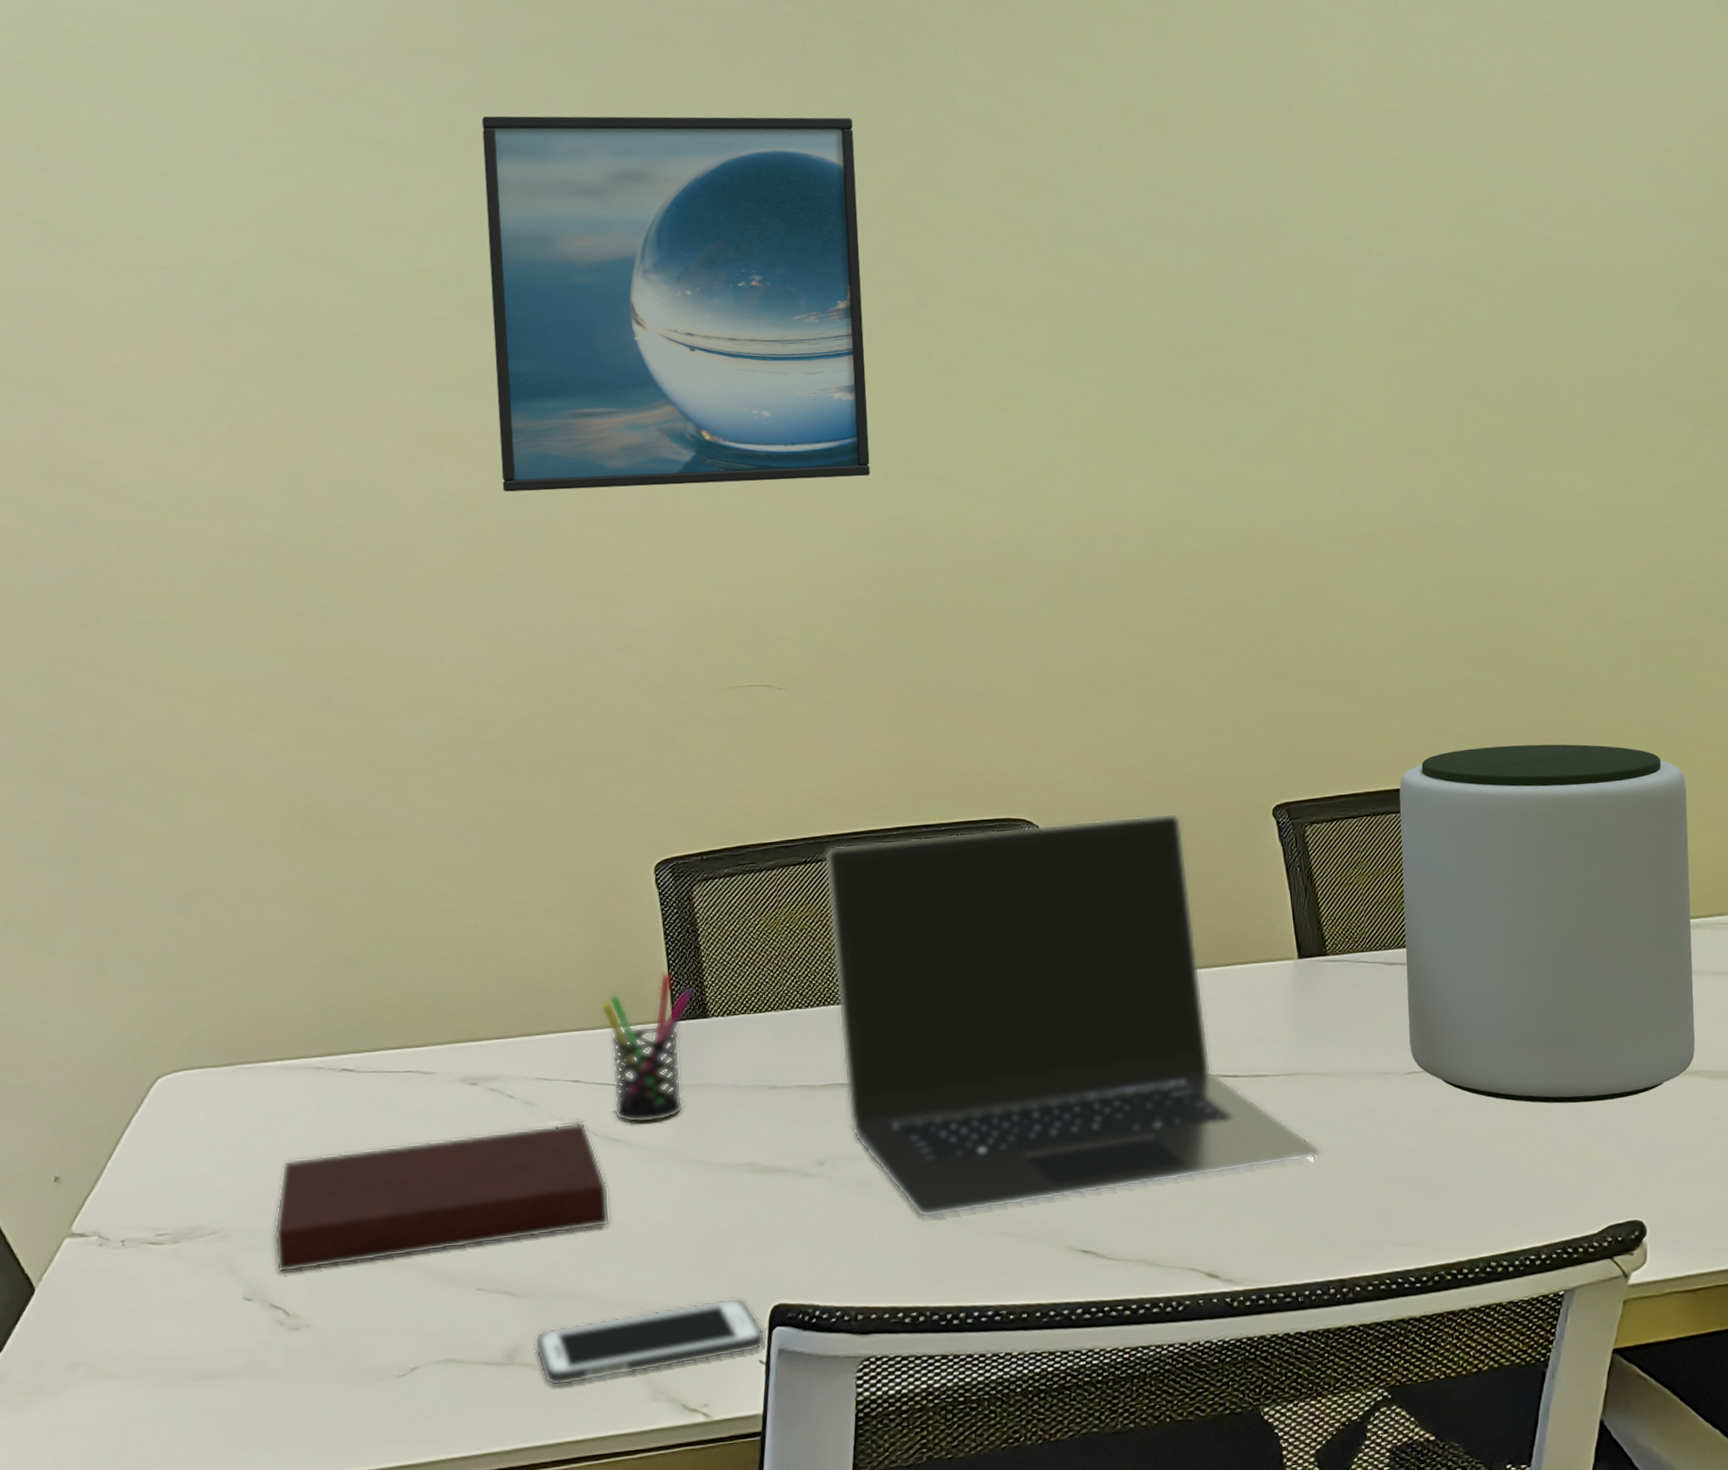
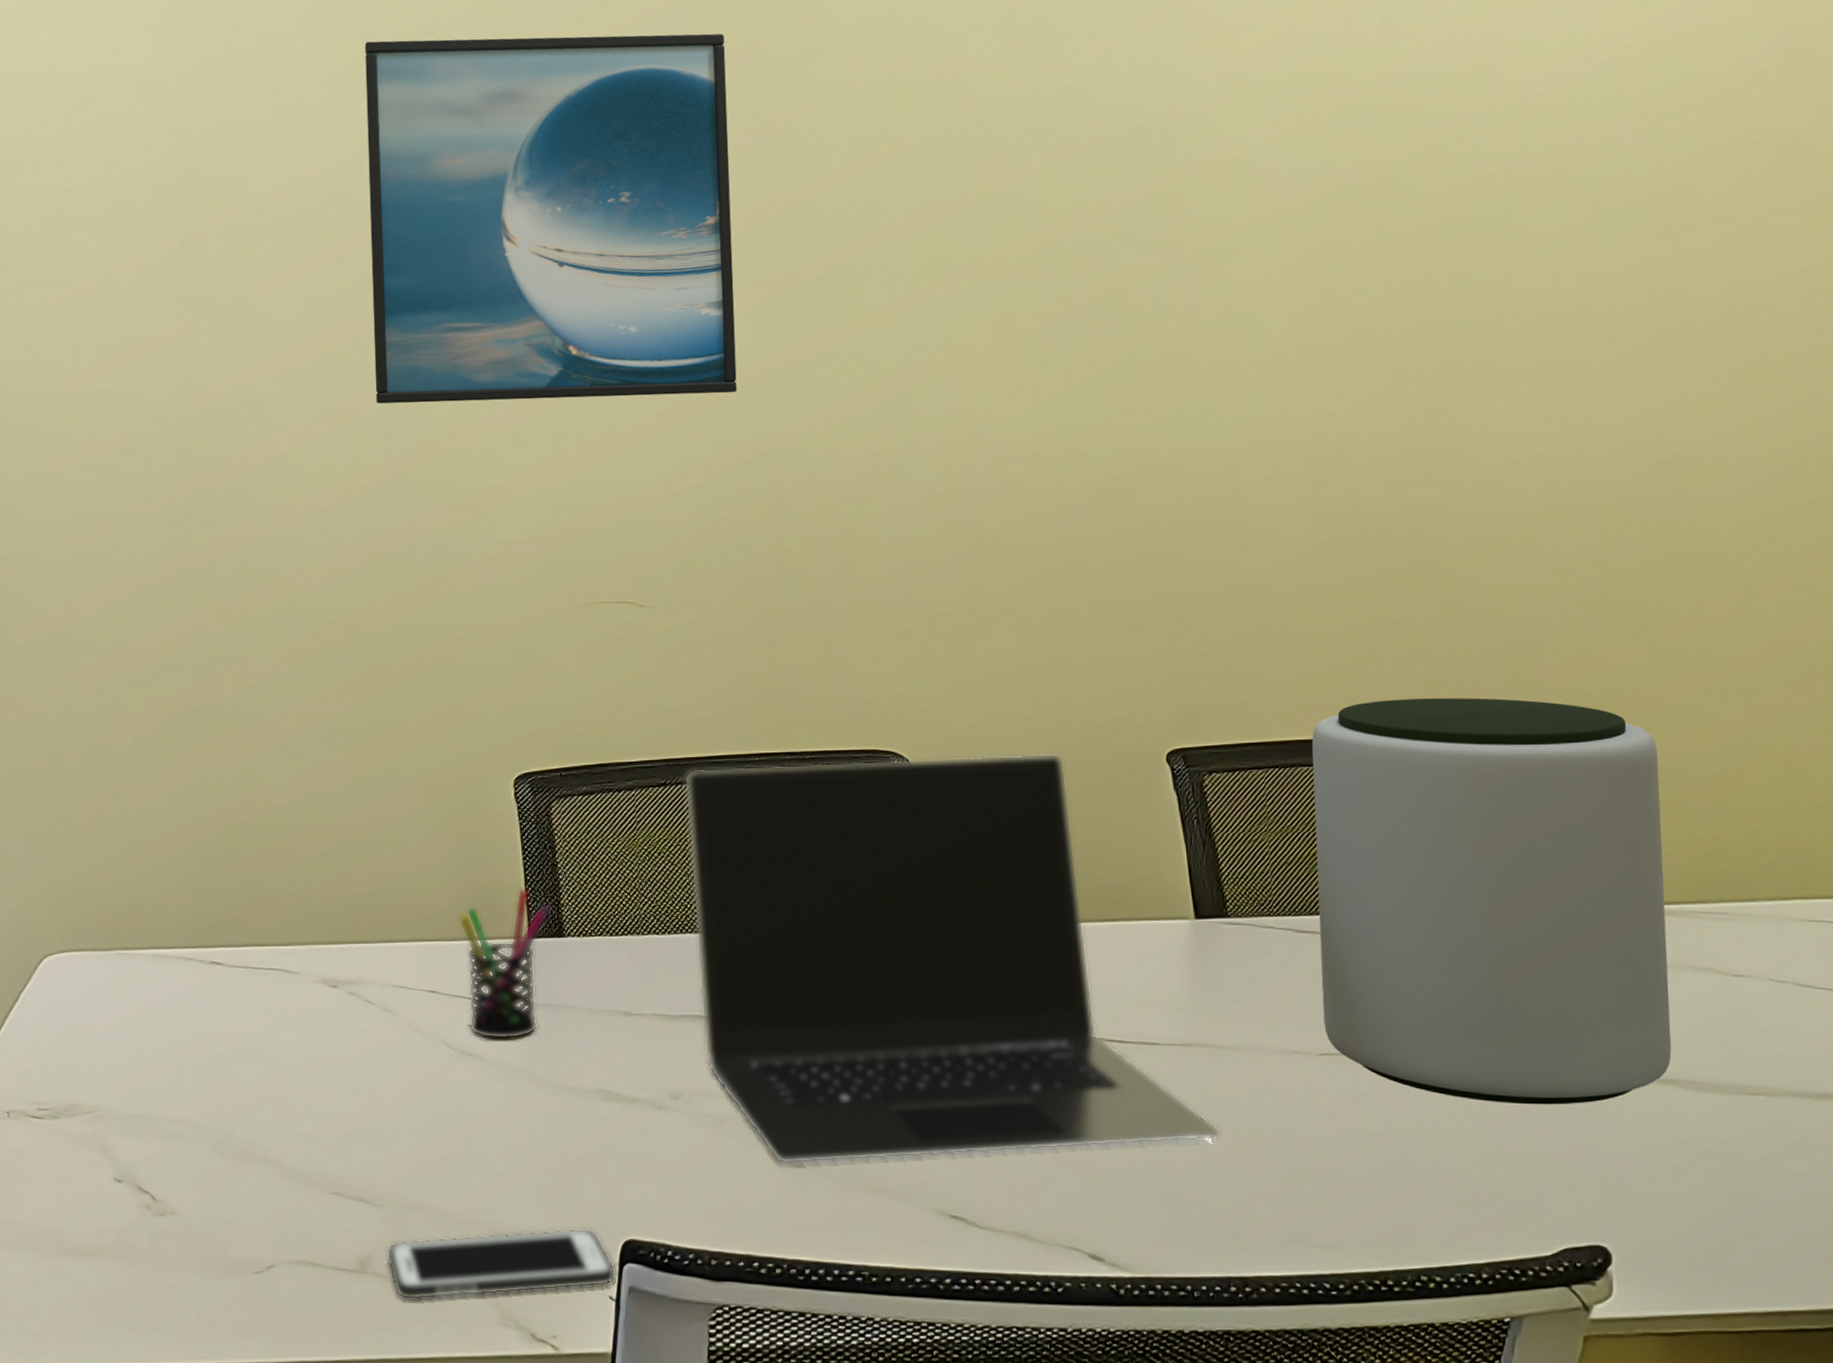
notebook: present [274,1121,610,1273] -> none [144,1033,463,1158]

